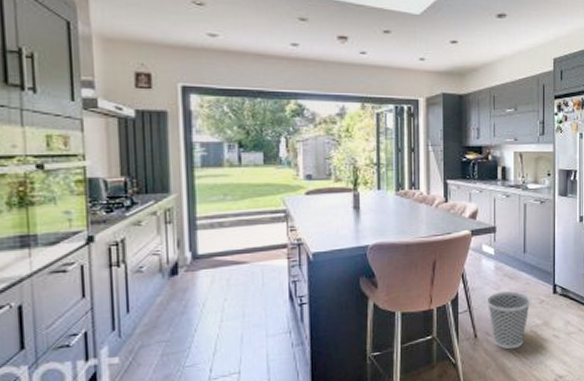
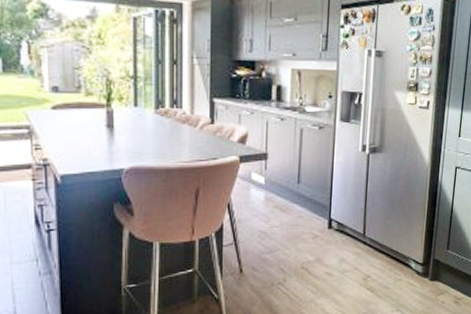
wastebasket: present [486,291,531,350] -> none [254,225,304,286]

